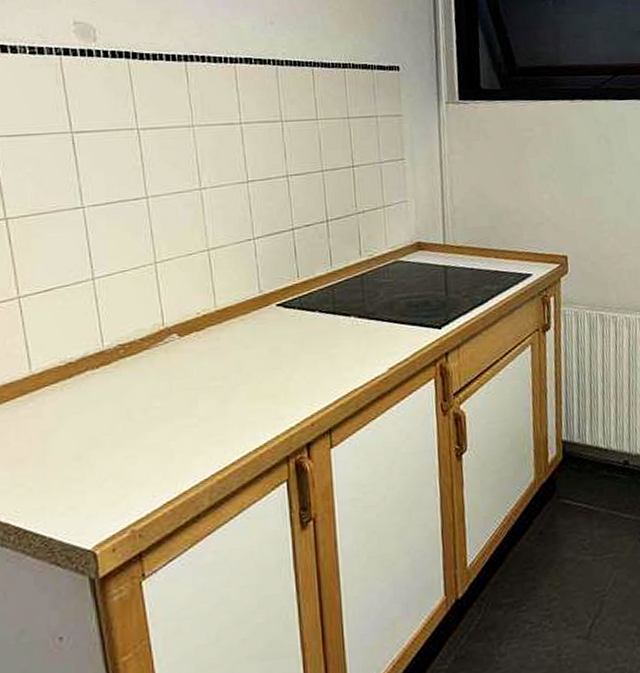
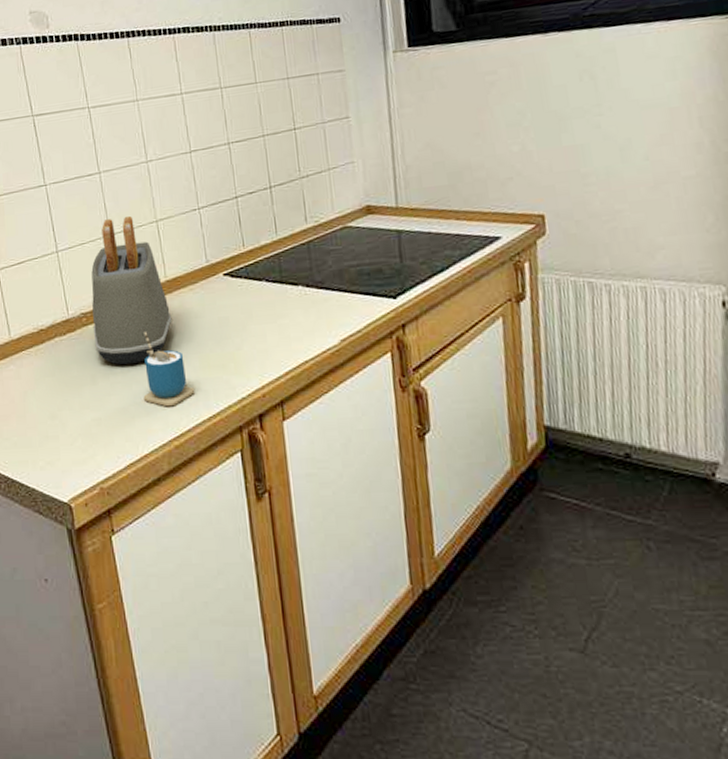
toaster: none [131,244,220,399] -> present [91,216,172,365]
cup: none [185,363,241,441] -> present [143,332,194,407]

